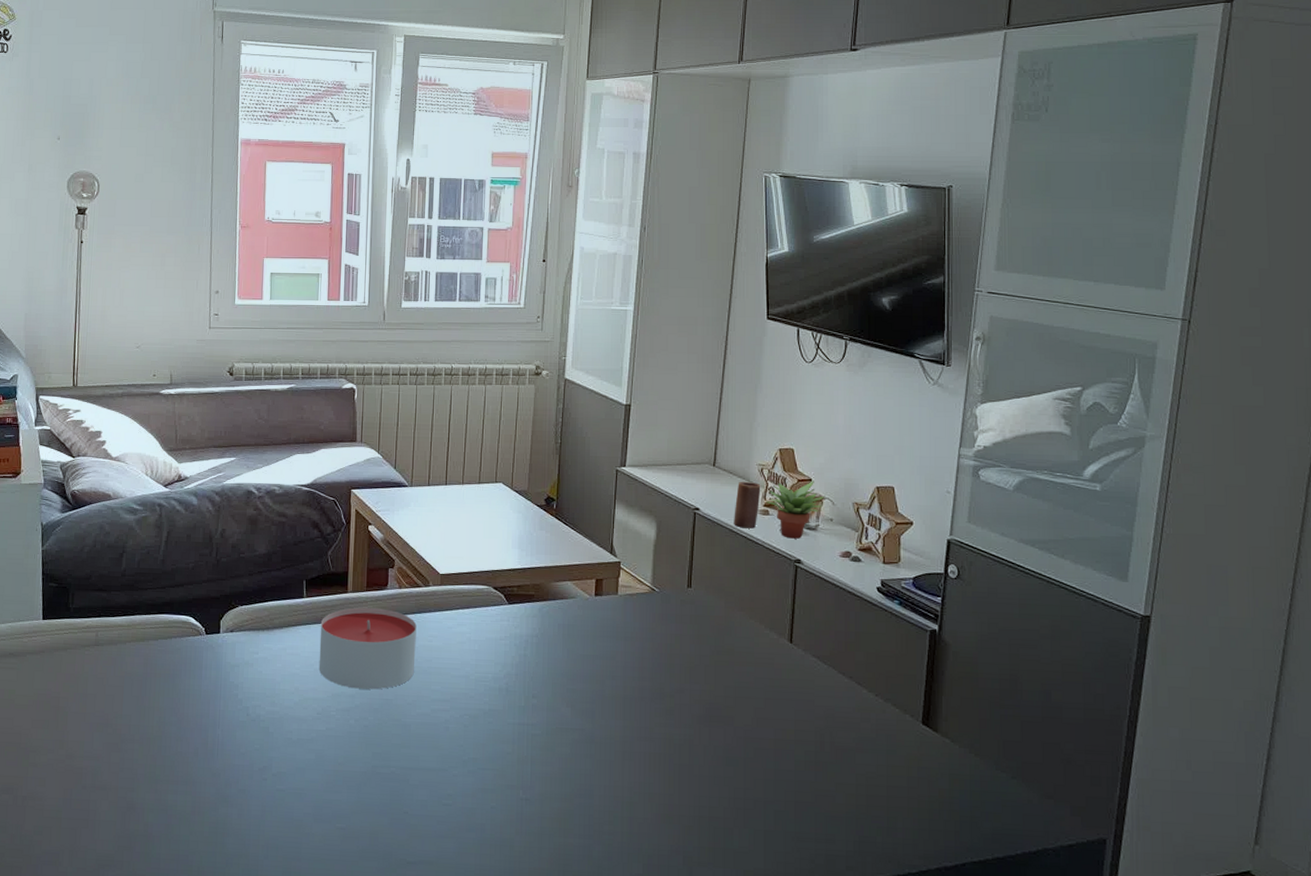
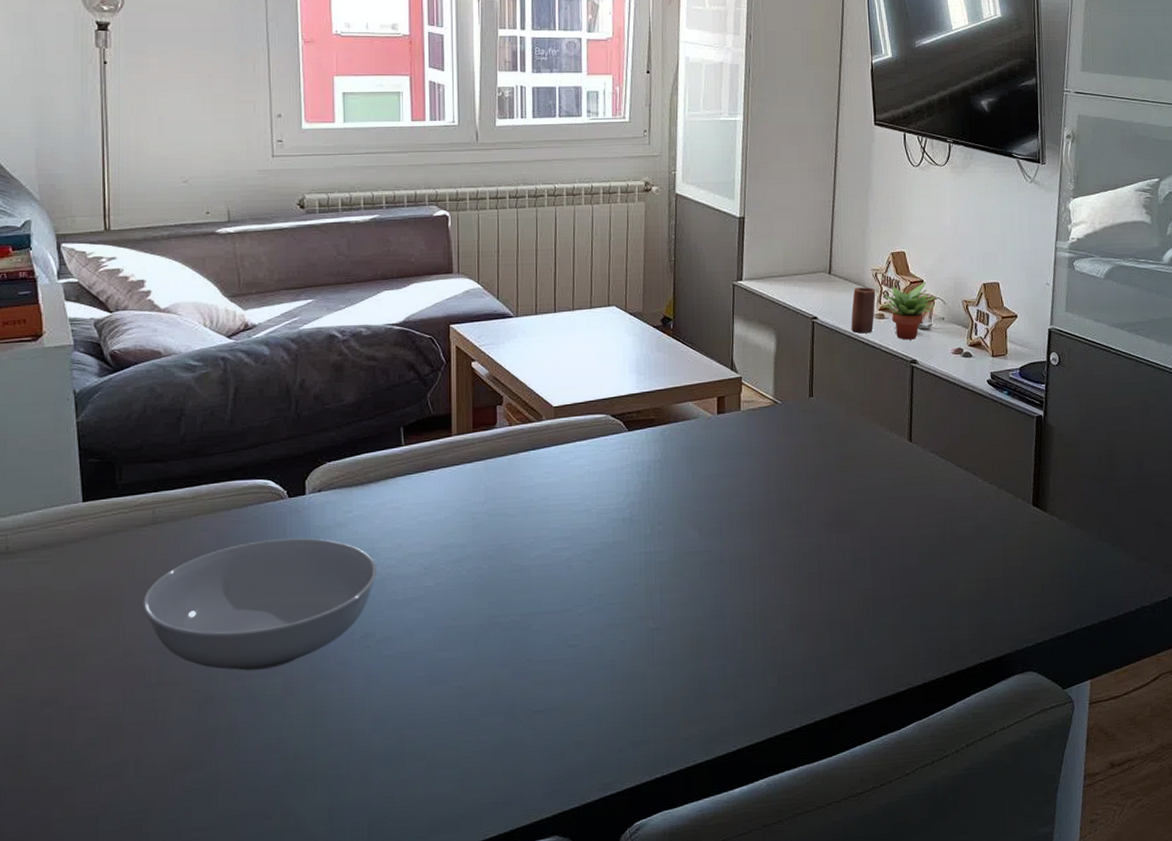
bowl: none [83,670,276,787] -> present [143,538,377,671]
candle: present [318,607,417,690] -> none [423,449,532,538]

